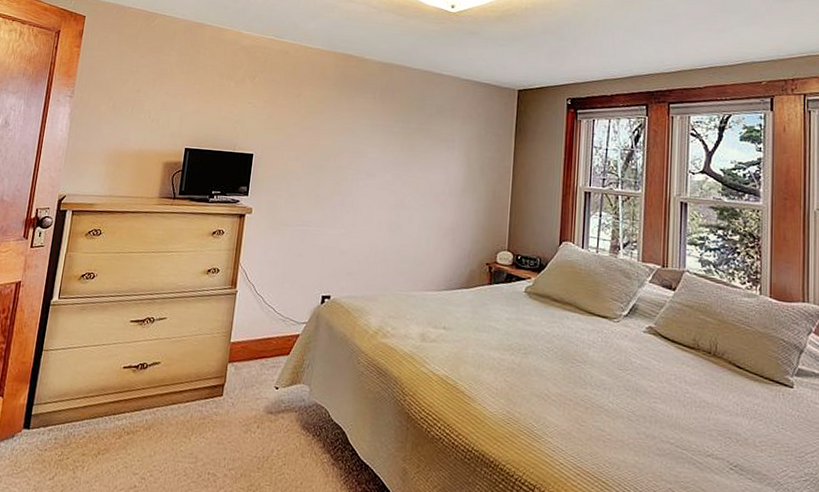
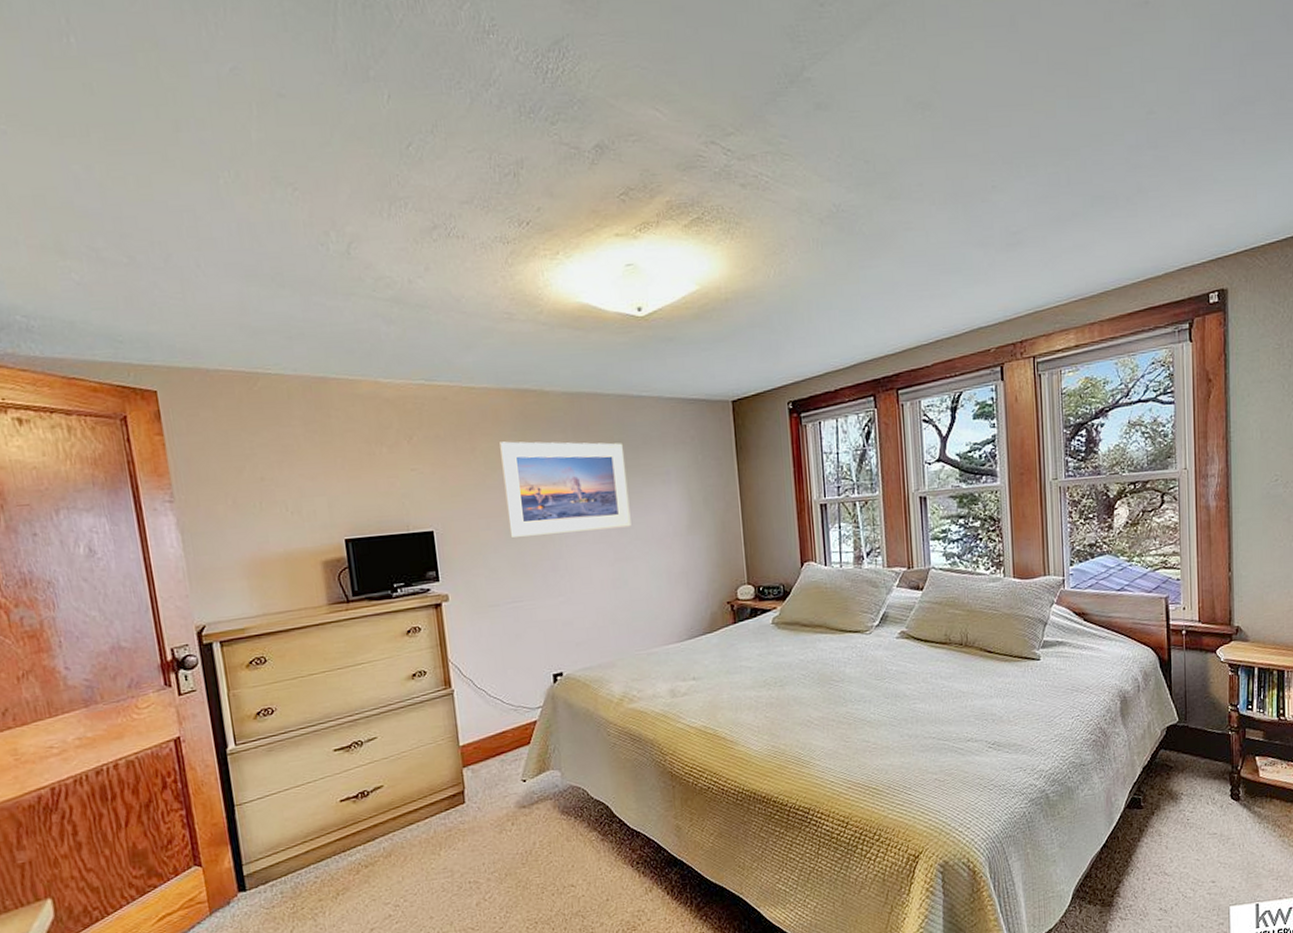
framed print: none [312,92,419,180] -> present [498,441,631,538]

